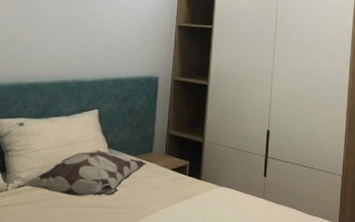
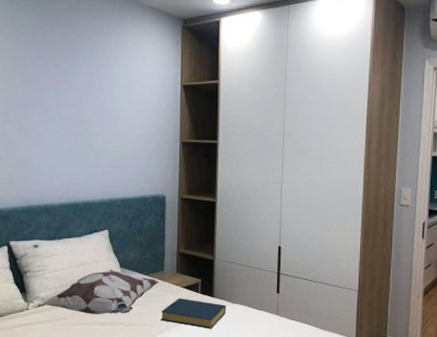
hardback book: none [146,180,214,212] -> present [160,298,227,329]

